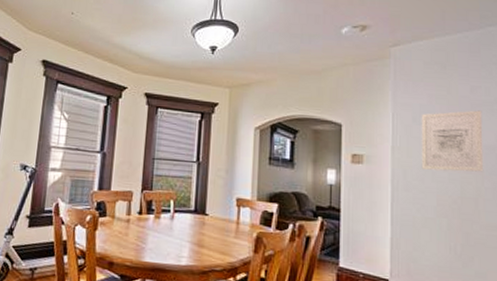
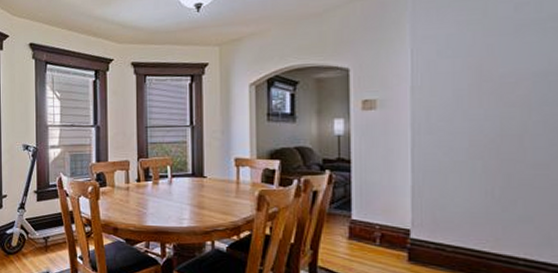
wall art: present [421,110,484,172] -> none [448,31,532,108]

